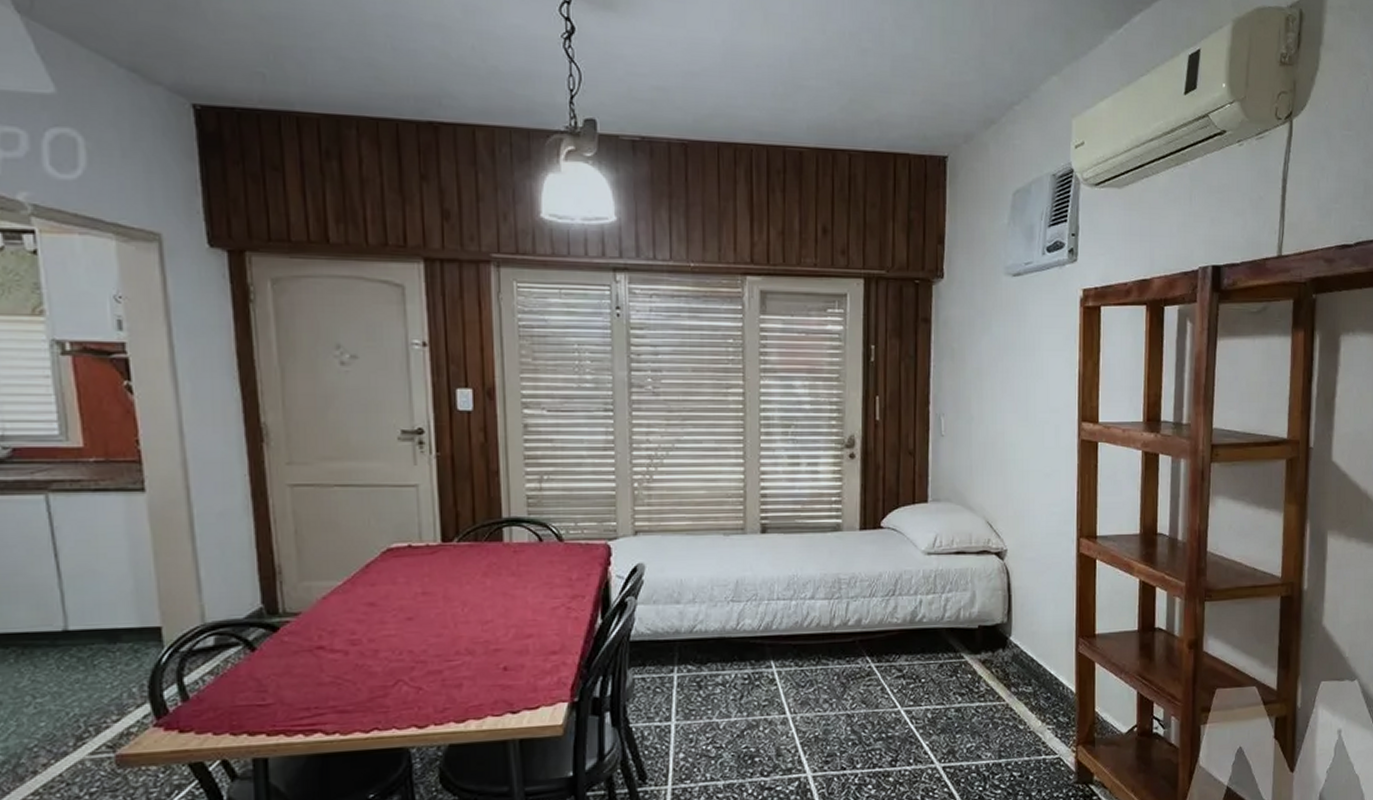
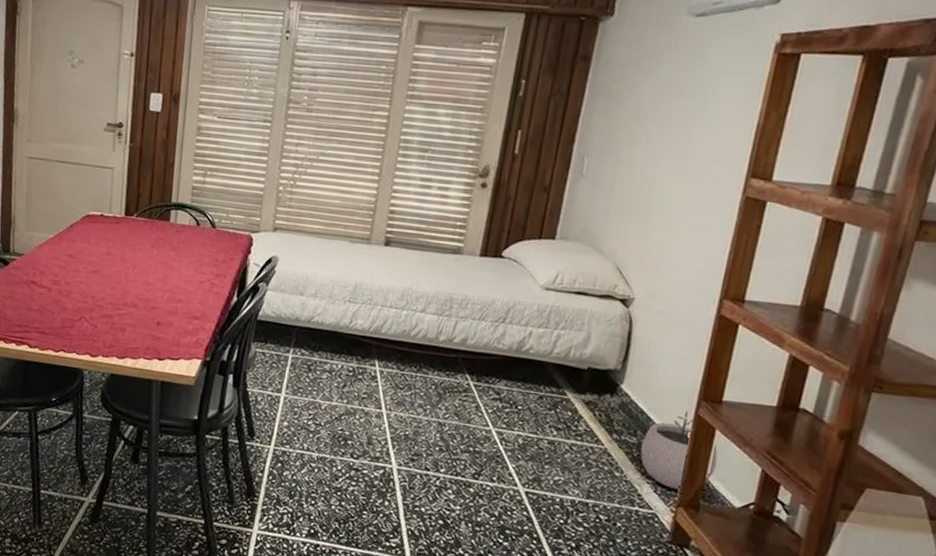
plant pot: none [1037,650,1101,729] -> present [640,411,718,489]

